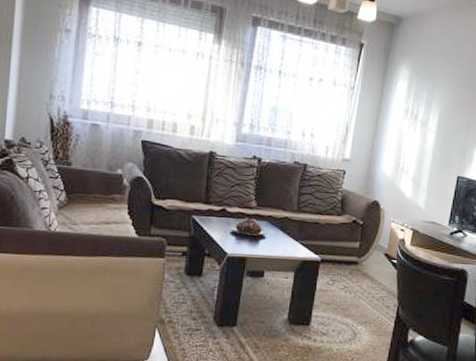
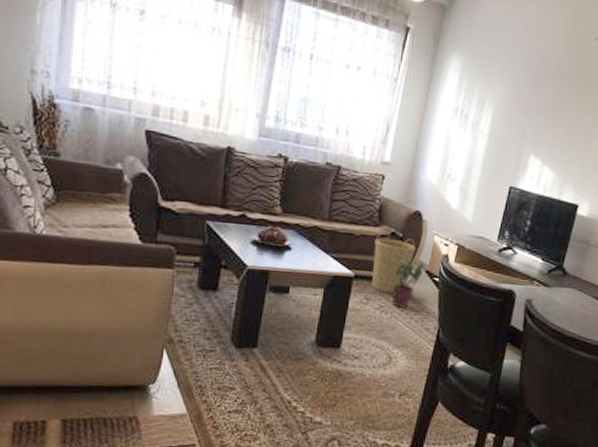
basket: none [337,219,375,276] -> present [372,230,416,294]
potted plant: none [355,245,385,288] -> present [392,260,426,308]

